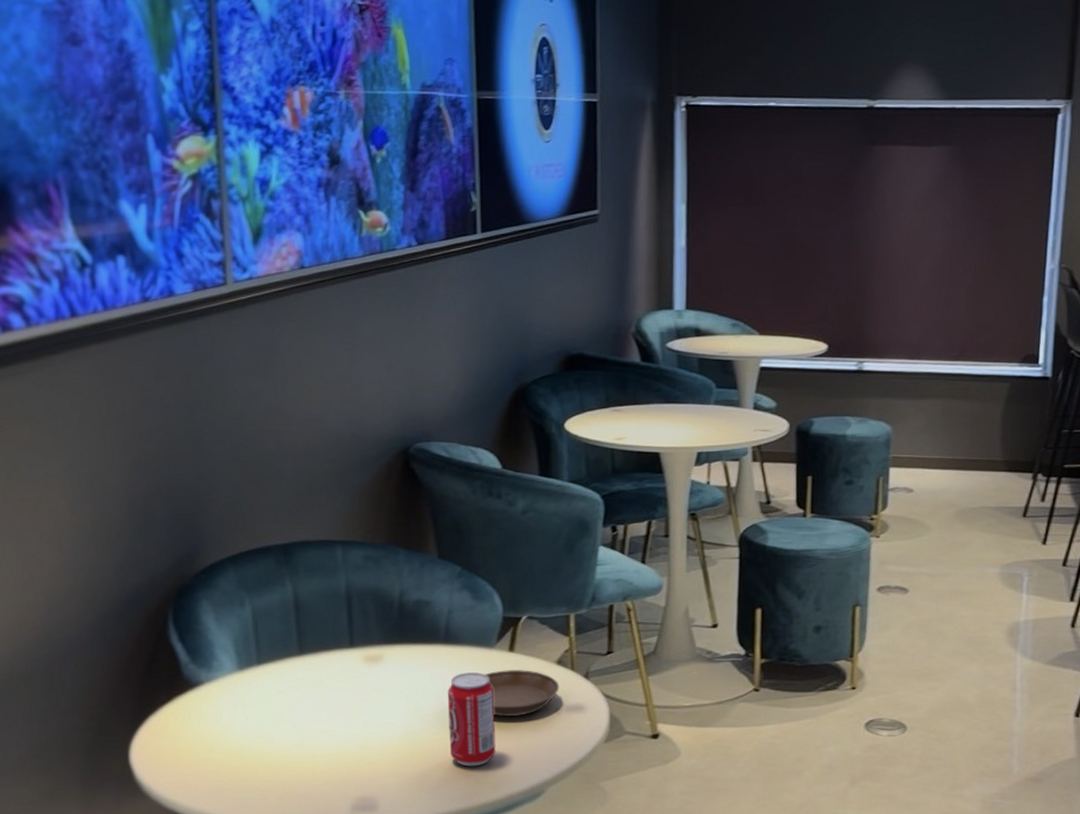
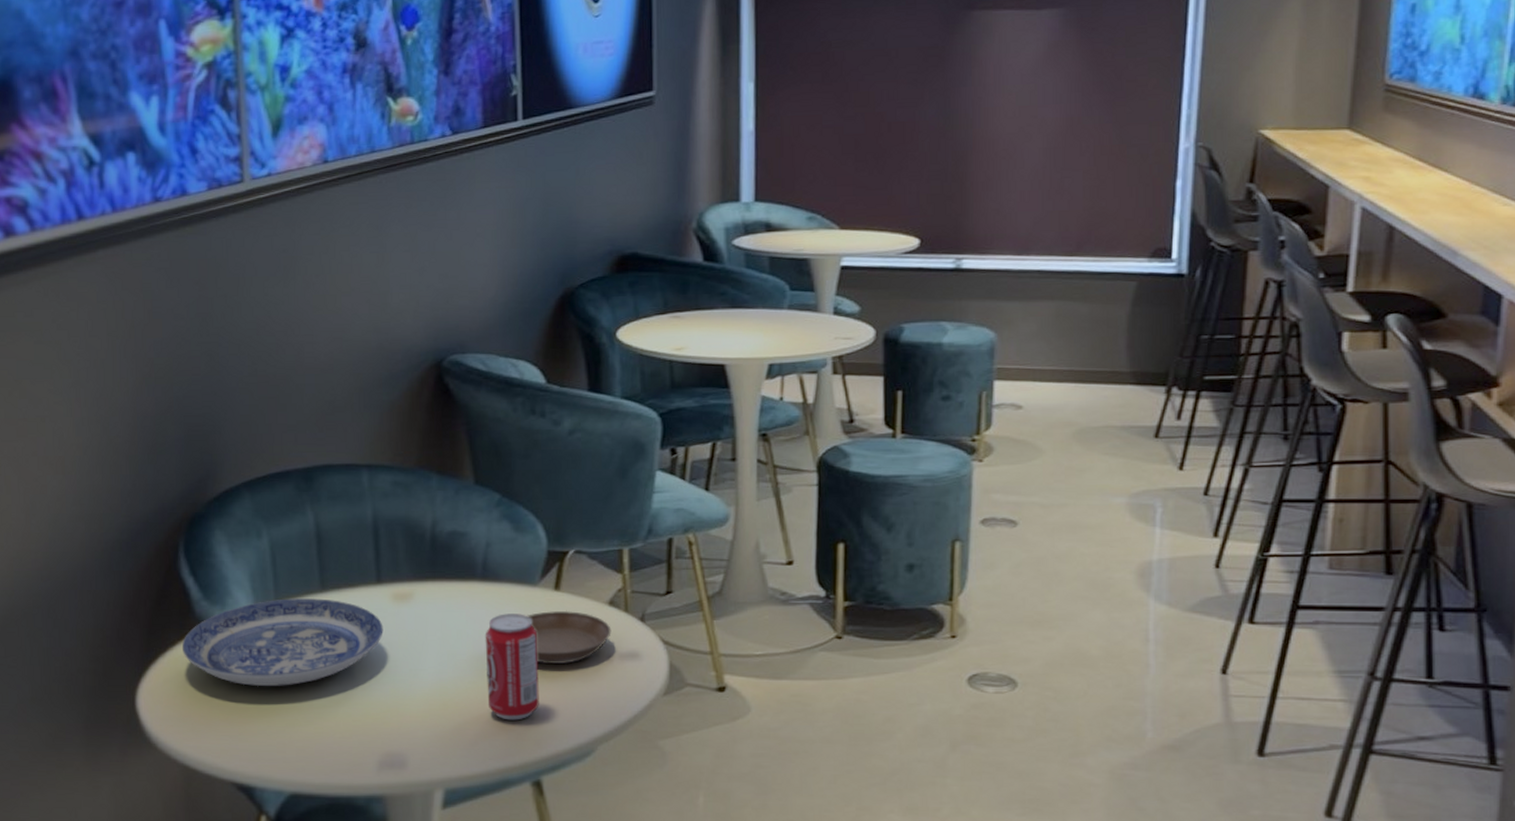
plate: none [171,661,356,741] -> present [181,598,383,687]

